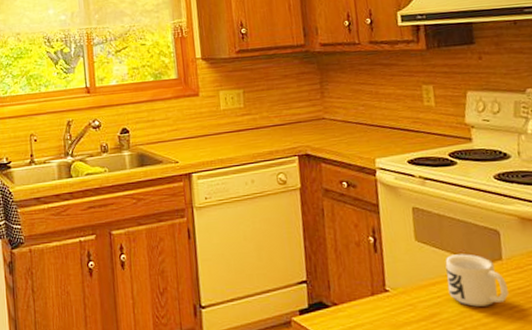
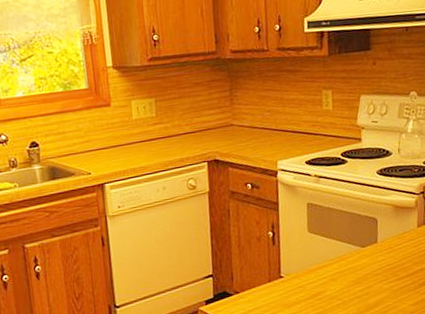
mug: present [445,254,509,307] -> none [331,240,380,283]

